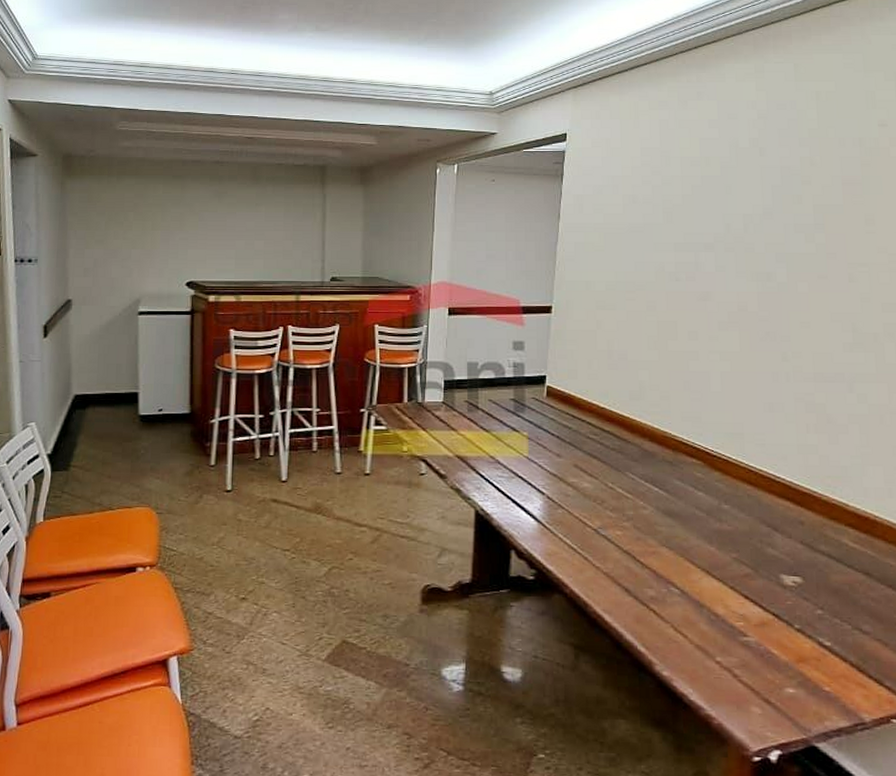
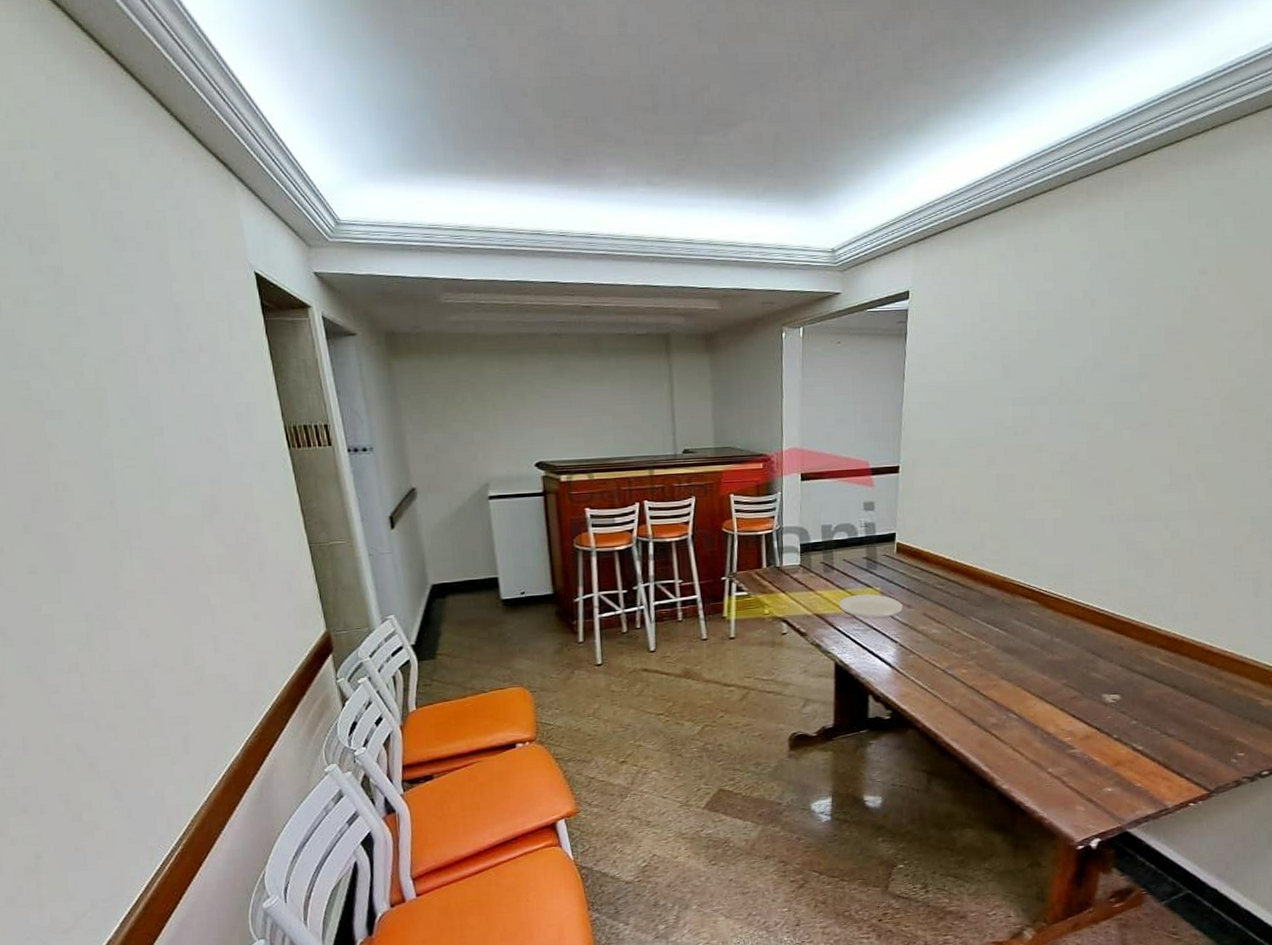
plate: none [482,438,552,465] -> present [838,594,903,618]

